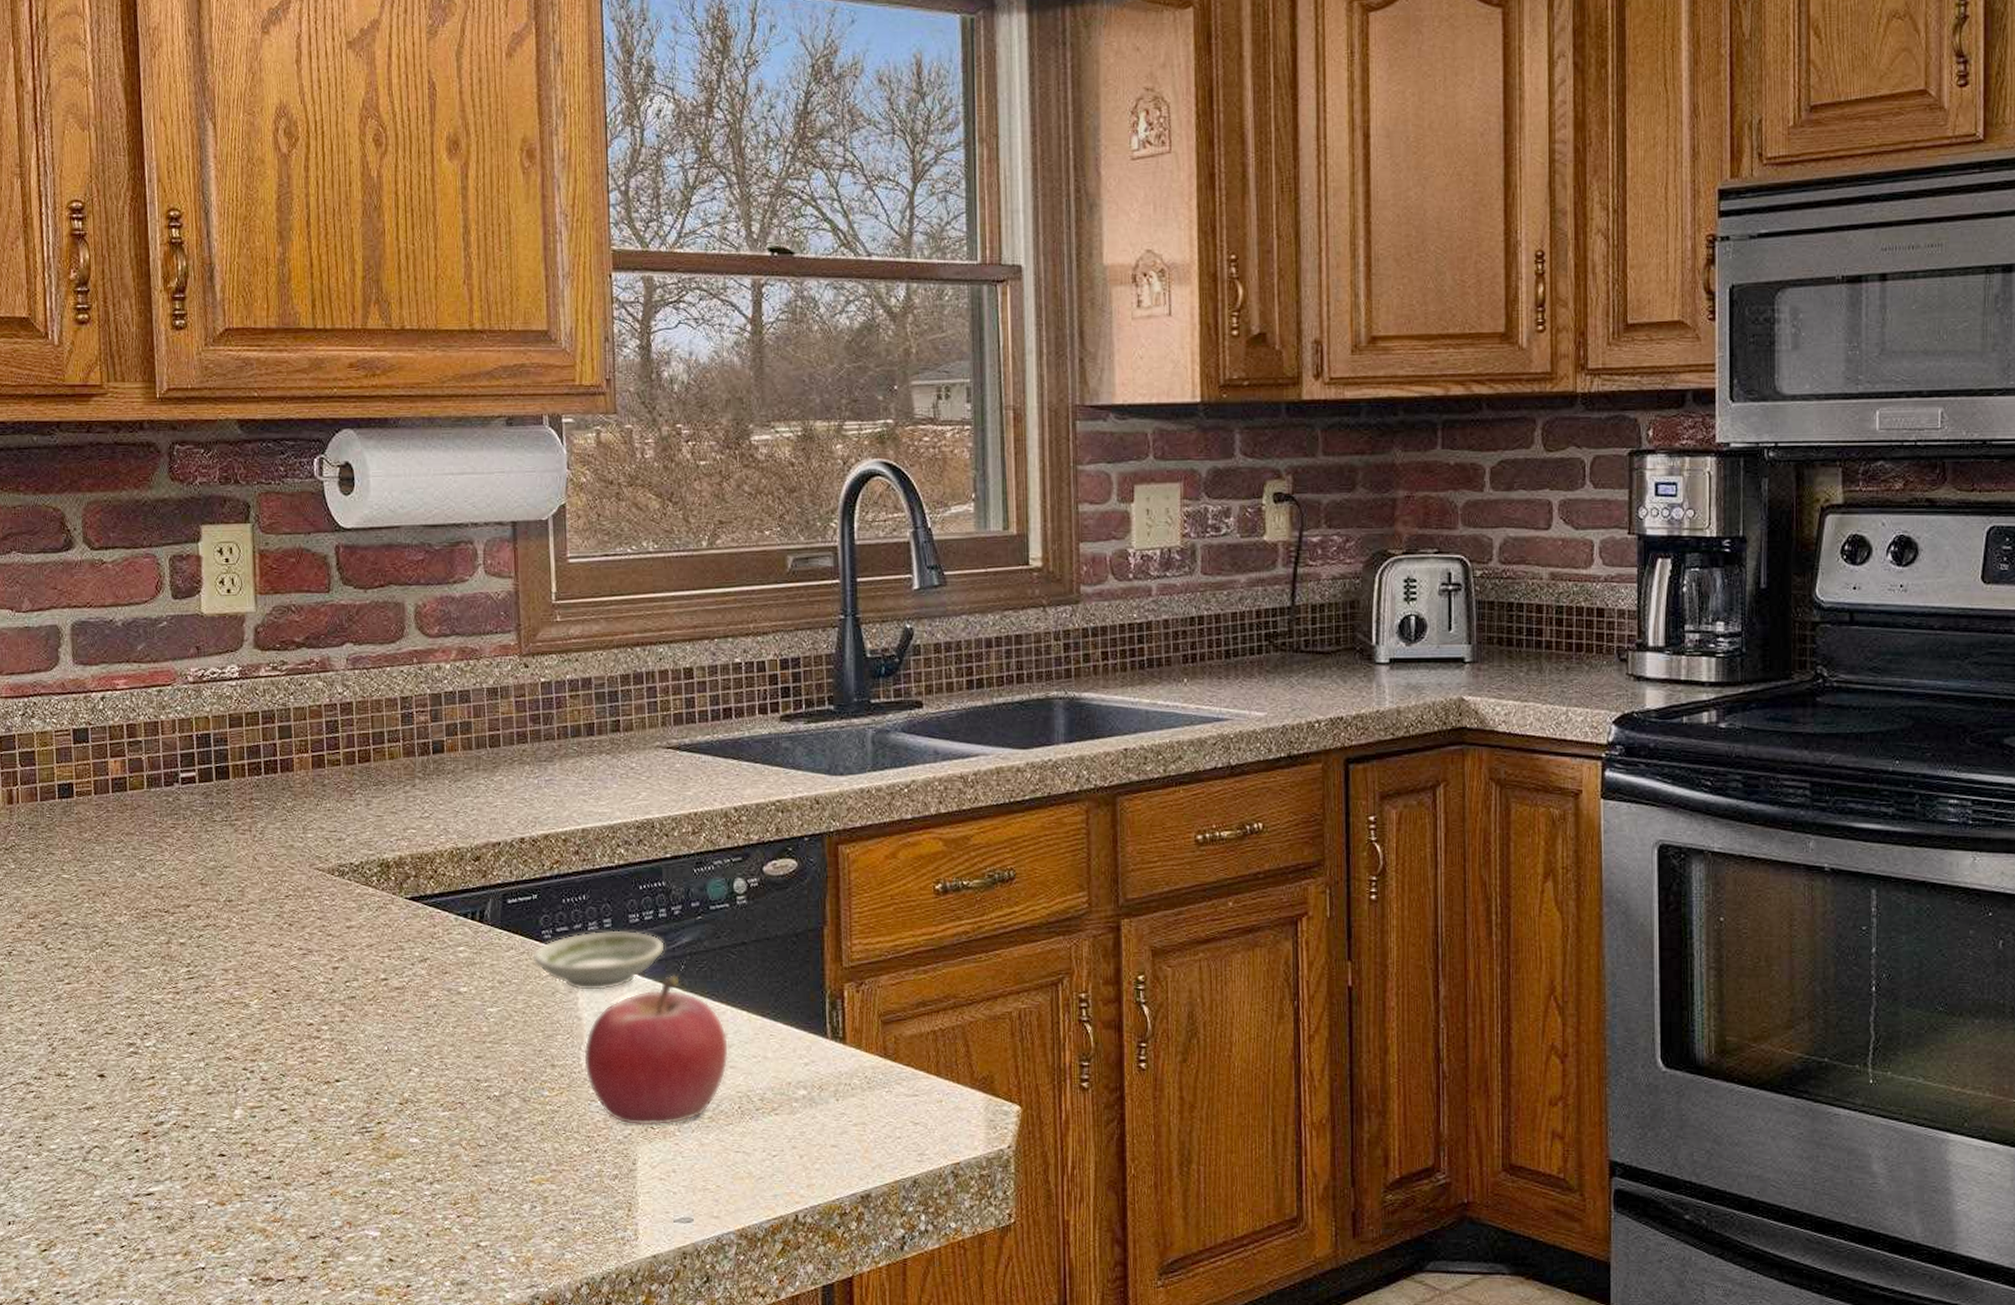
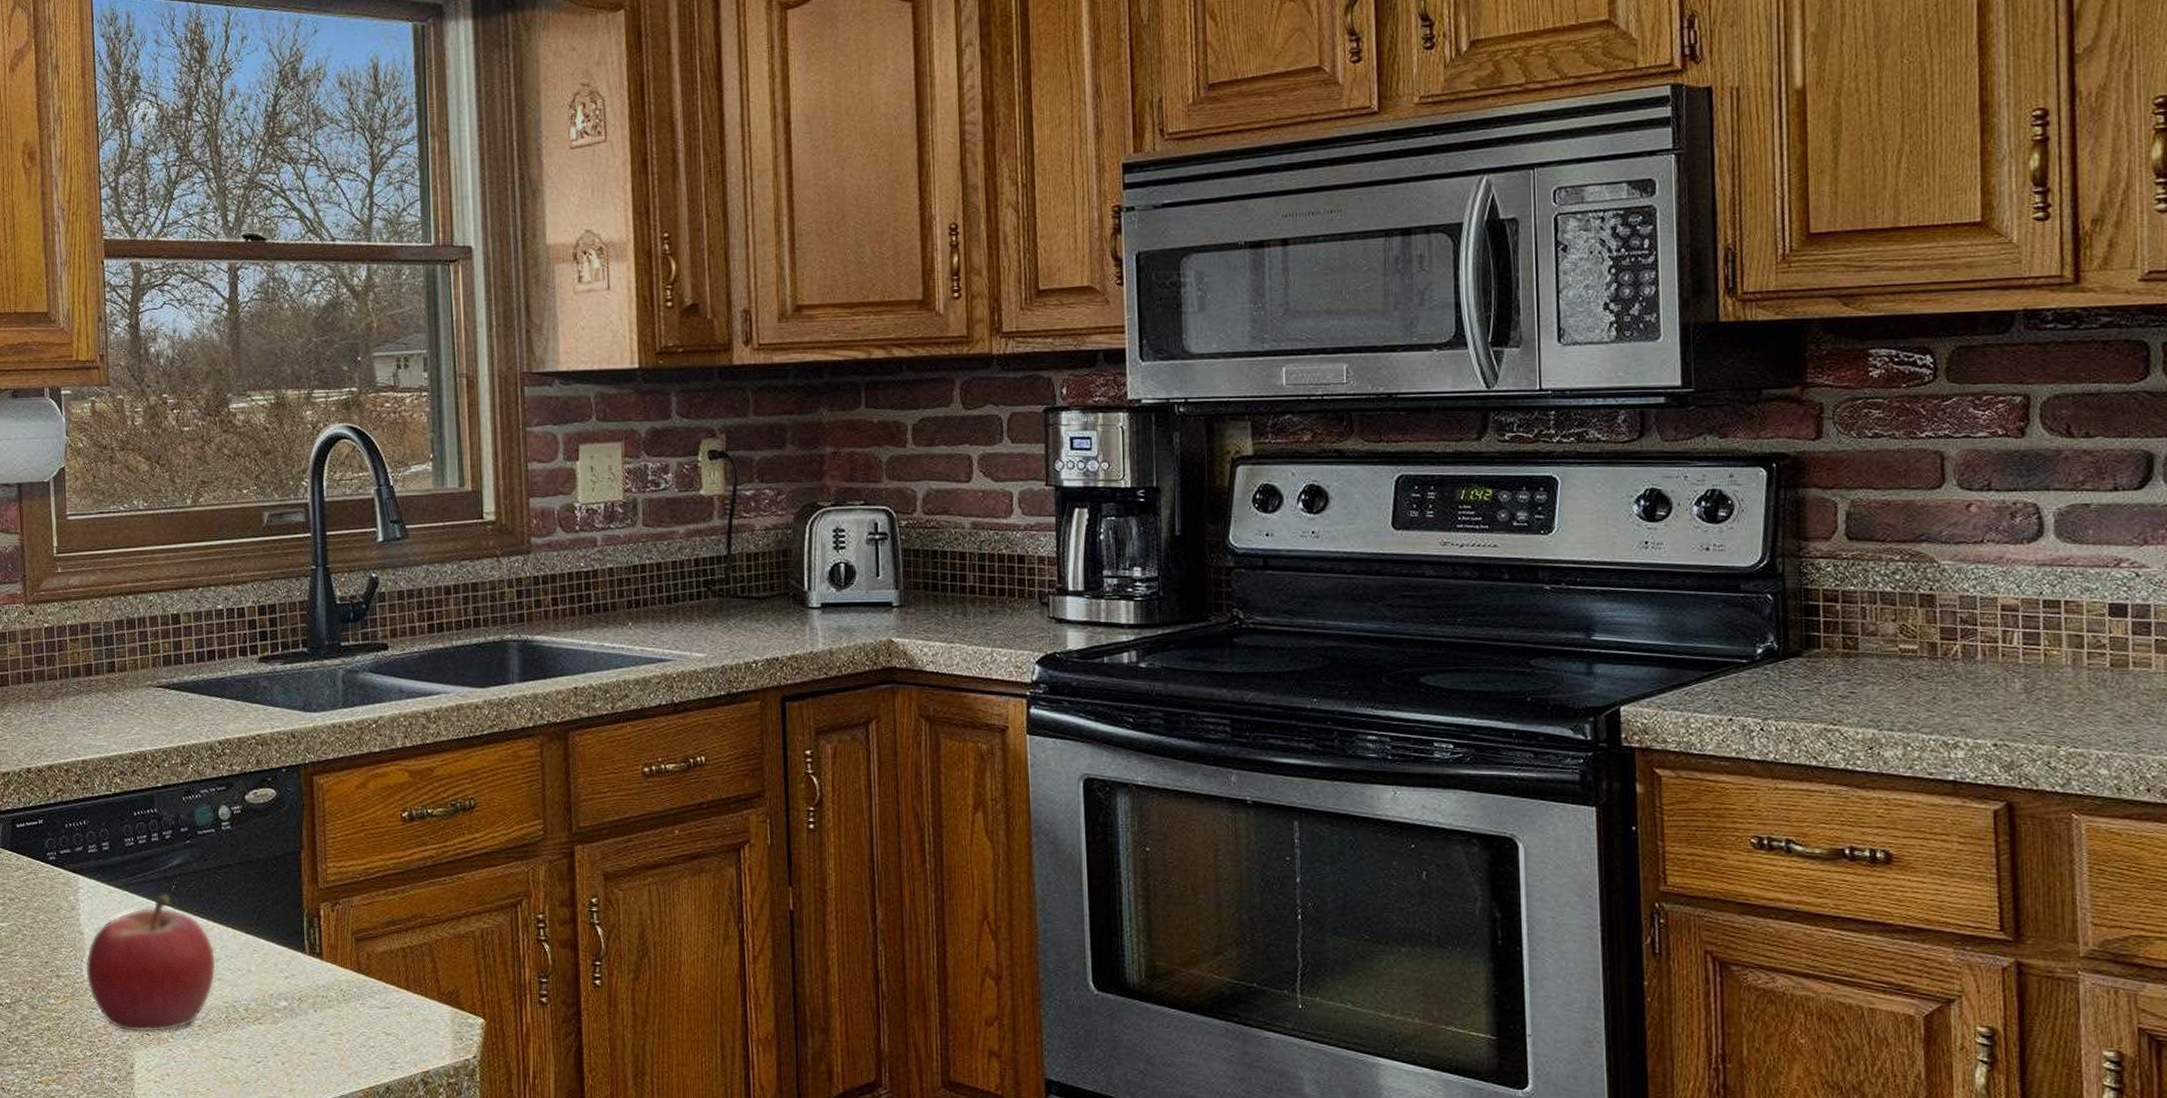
saucer: present [532,930,665,991] -> none [39,853,157,908]

